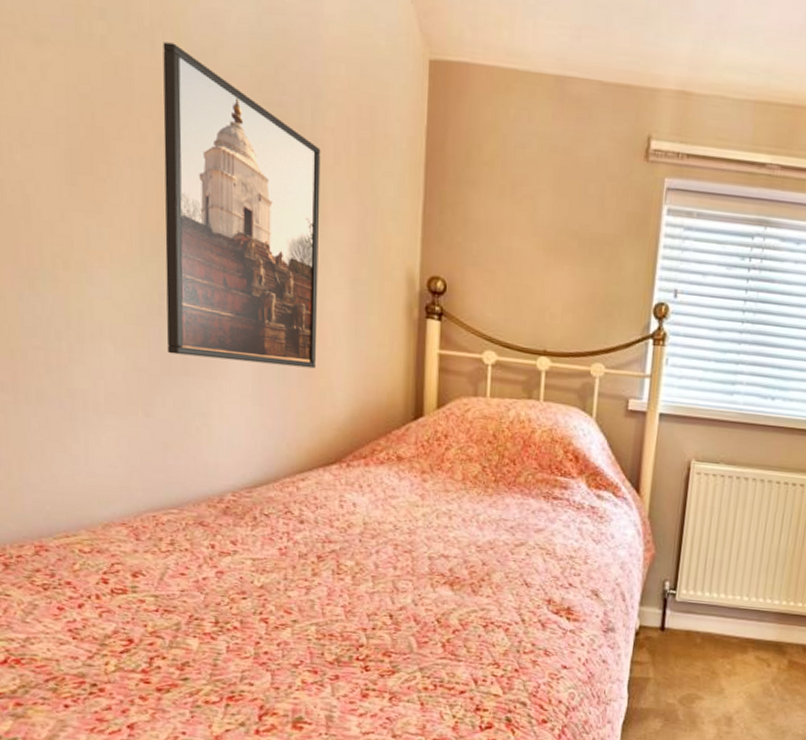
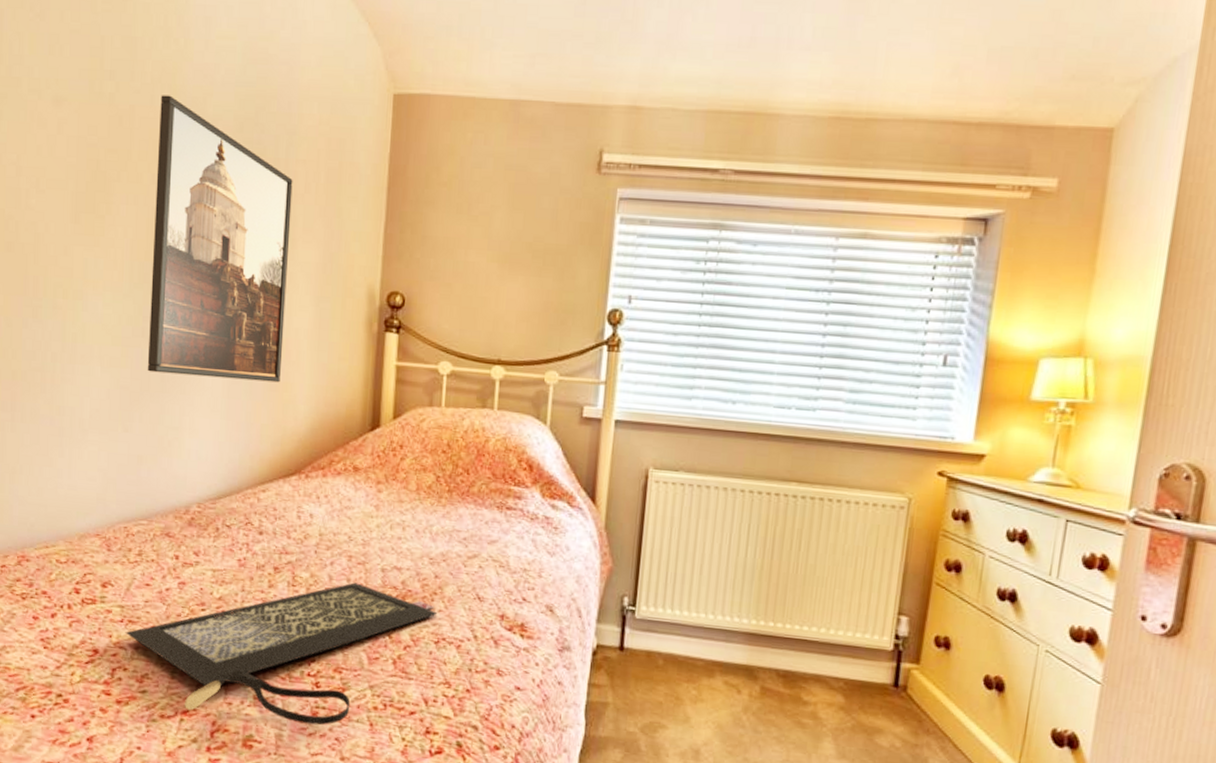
clutch bag: none [161,570,486,706] -> present [125,582,438,726]

